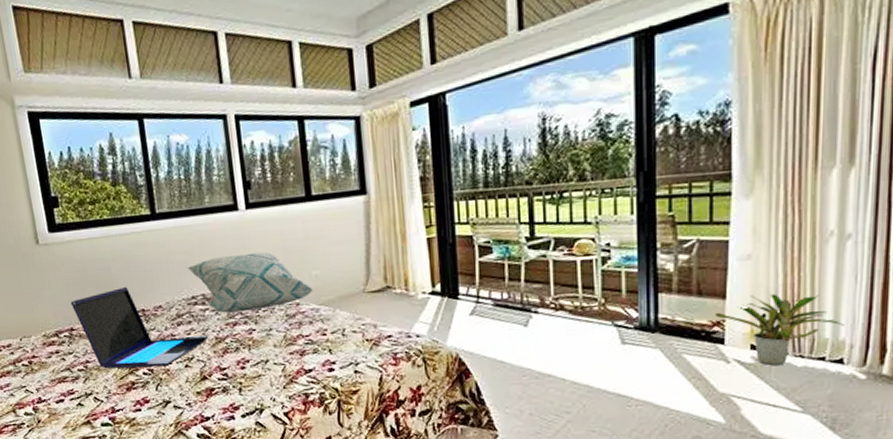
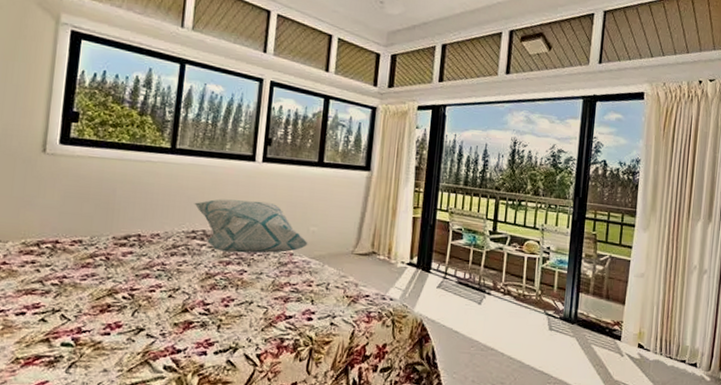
laptop: present [70,286,209,369] -> none [63,209,200,293]
potted plant: present [716,294,844,366] -> none [617,305,699,363]

